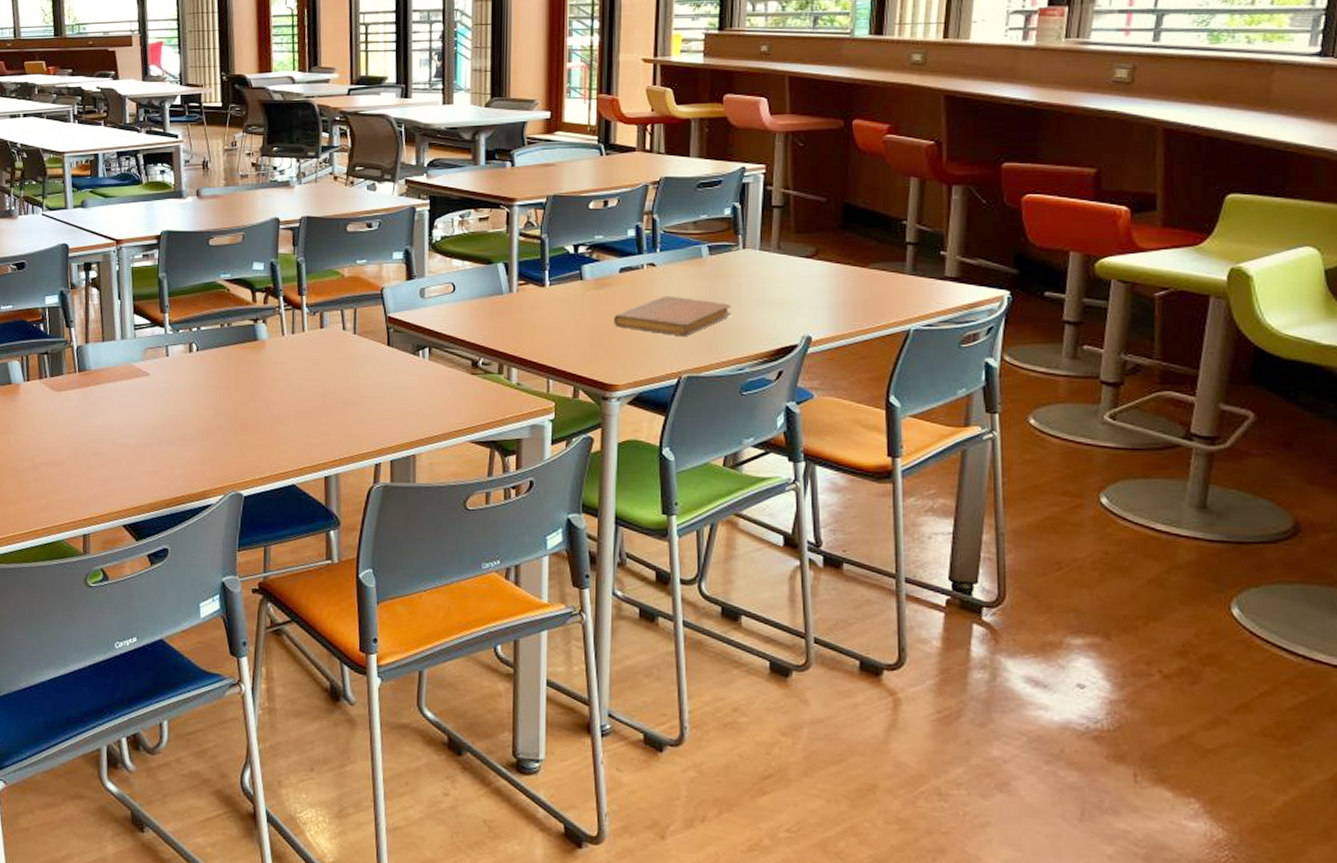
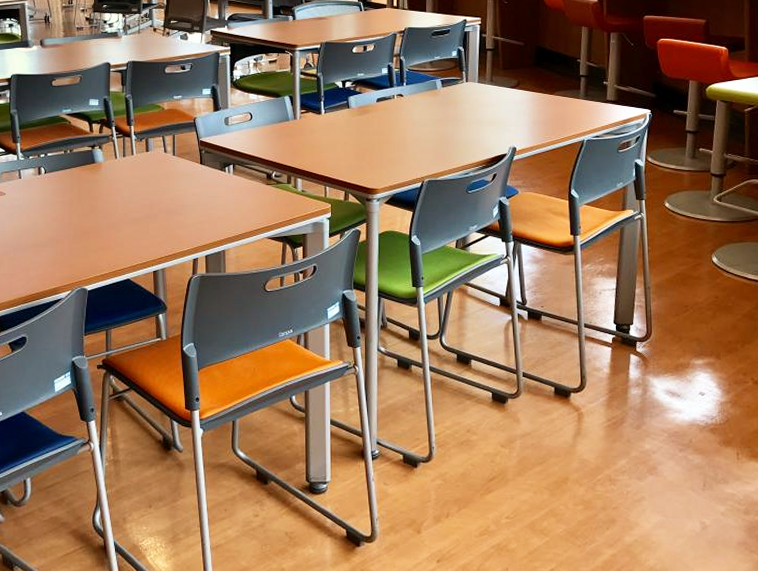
notebook: present [613,295,731,337] -> none [373,119,458,150]

